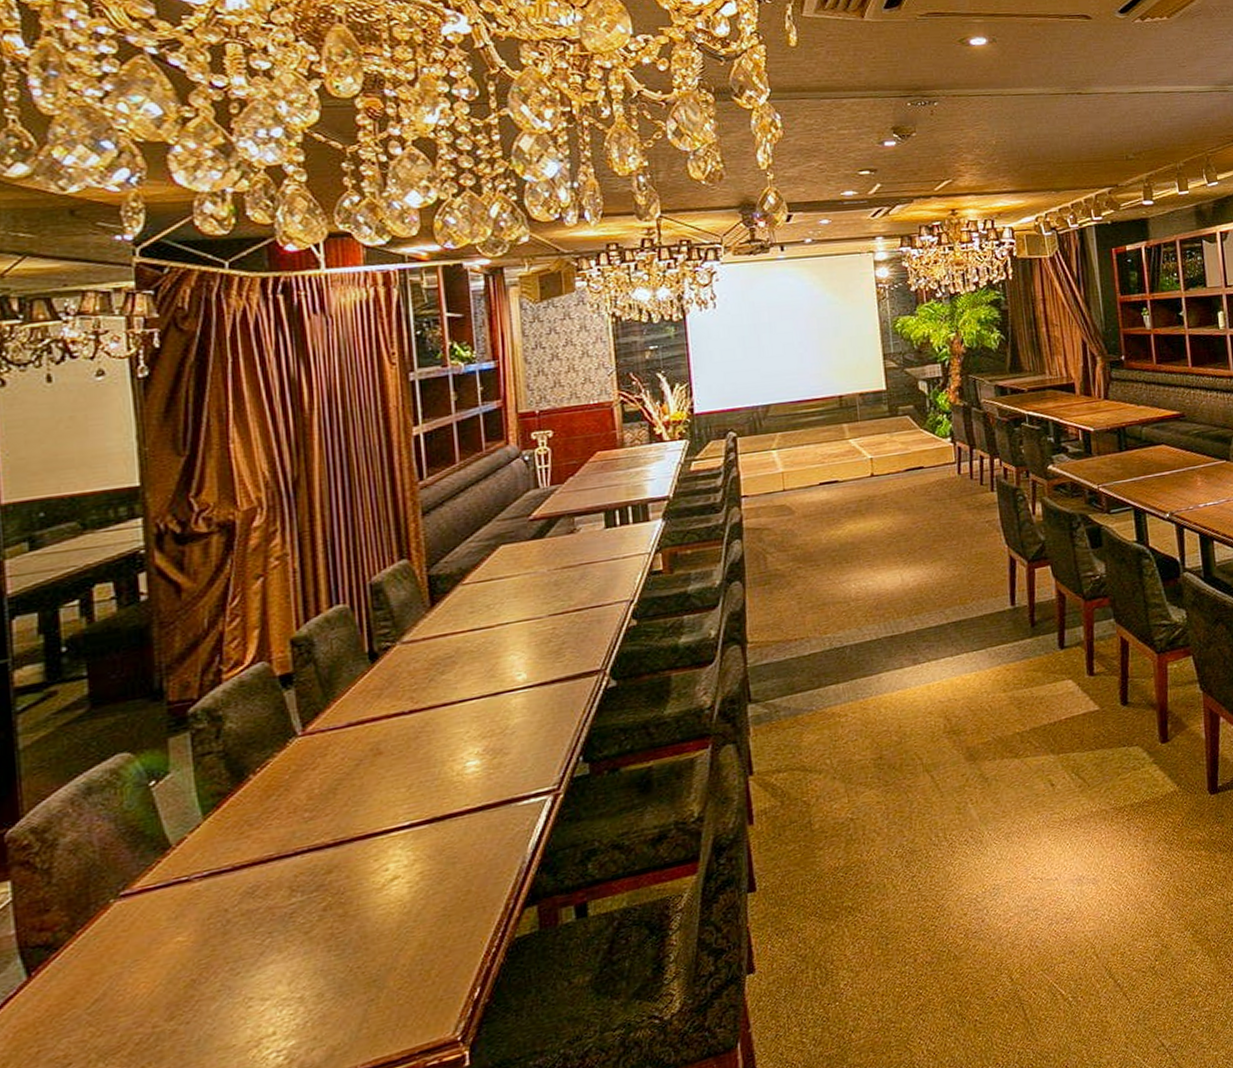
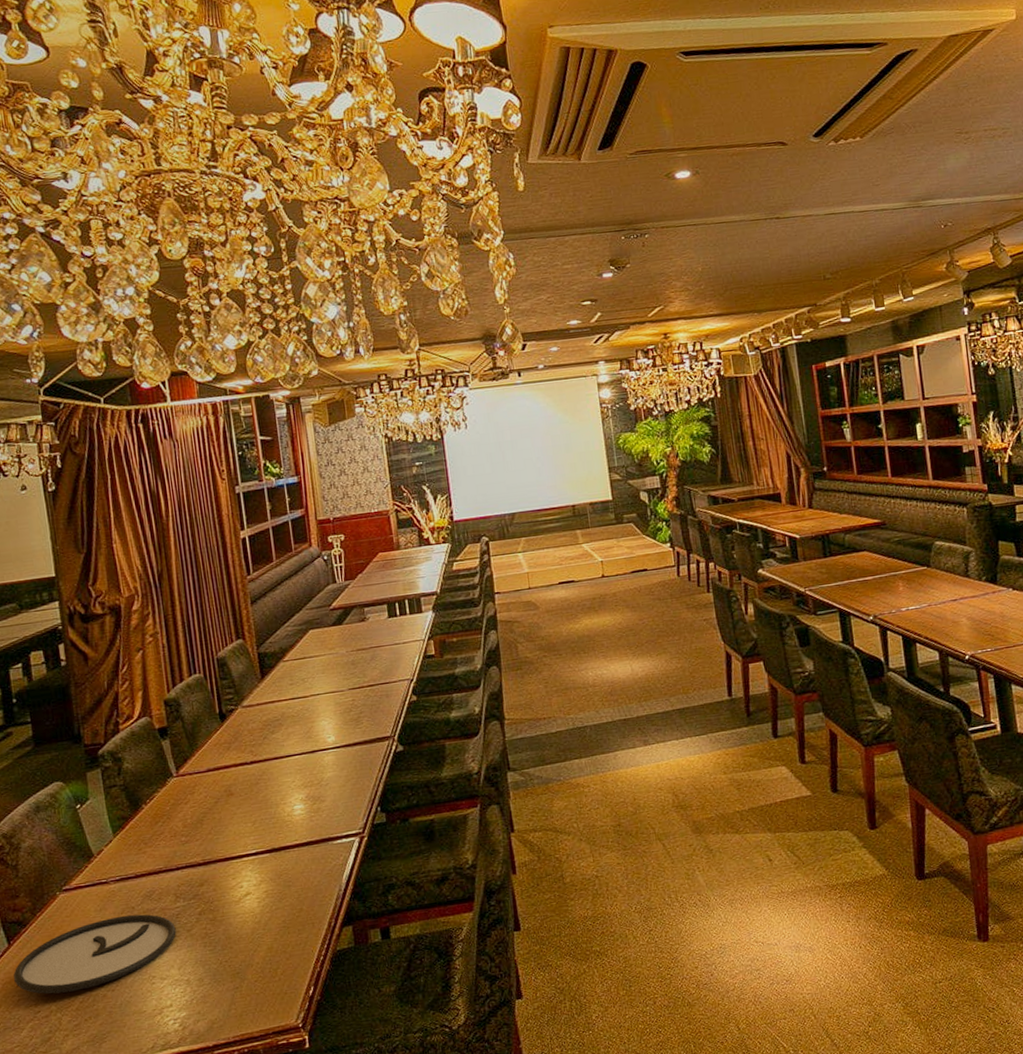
plate: none [33,916,288,1040] -> present [13,914,177,994]

